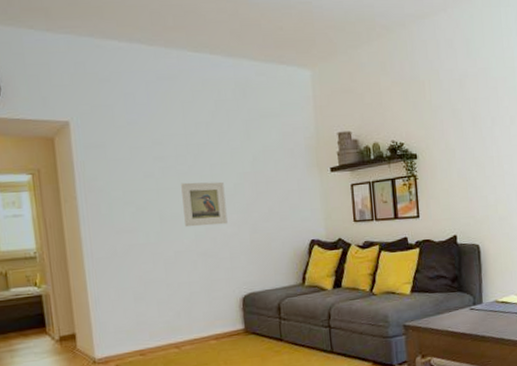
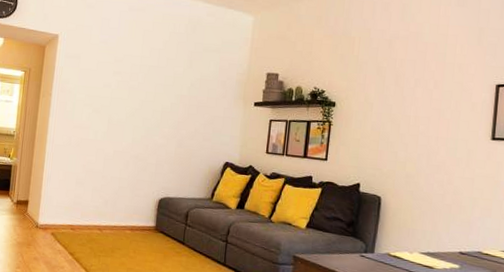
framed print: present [181,181,228,227] -> none [126,95,163,136]

